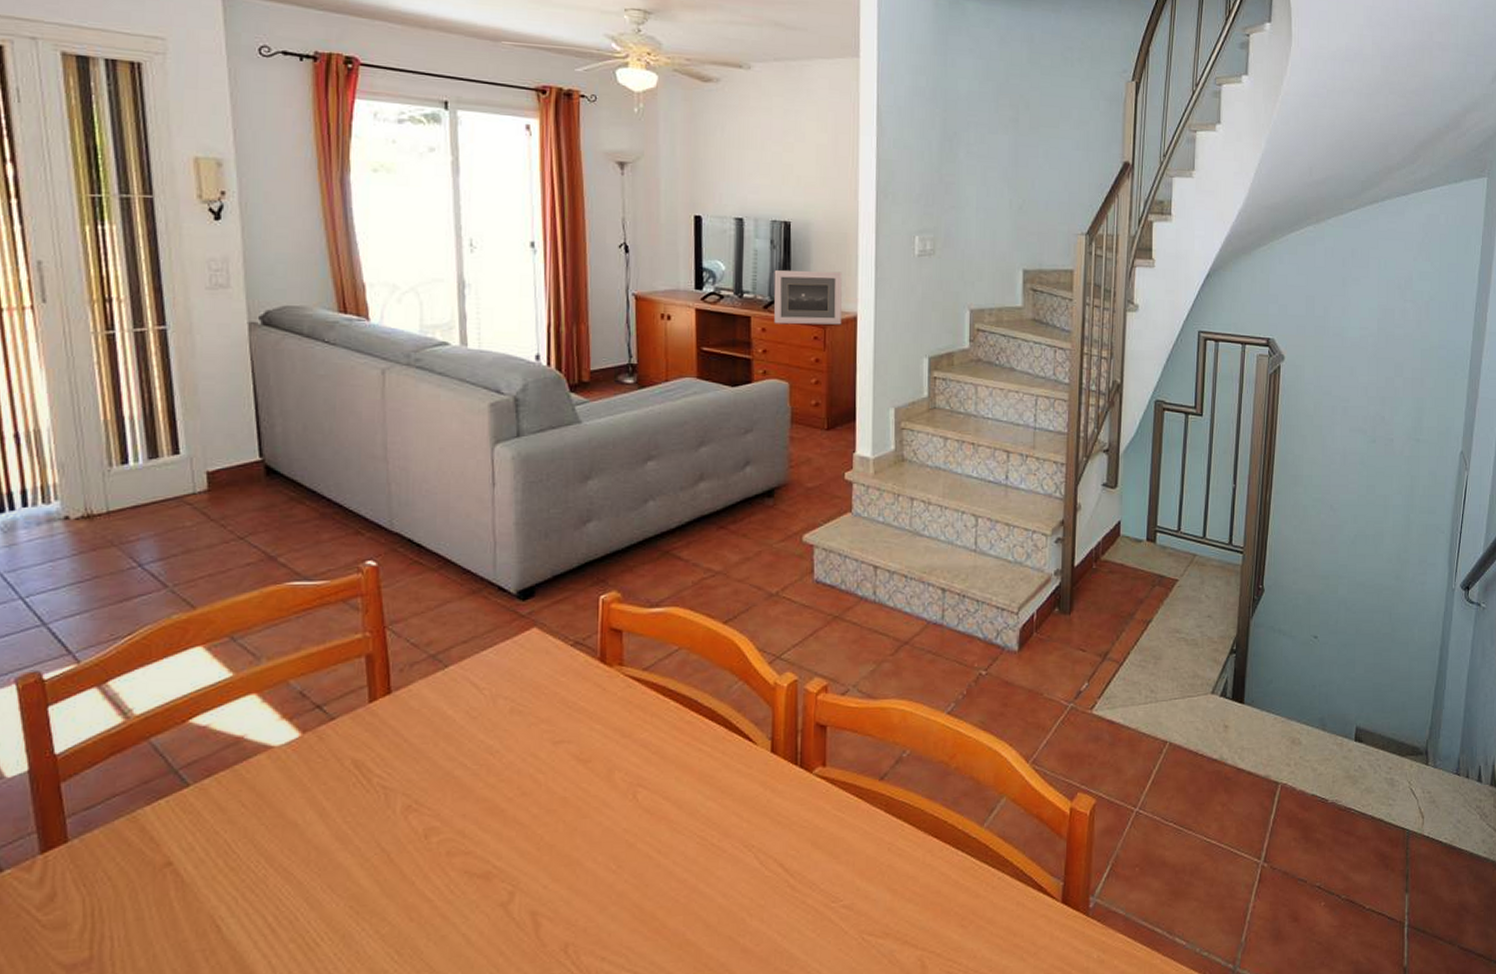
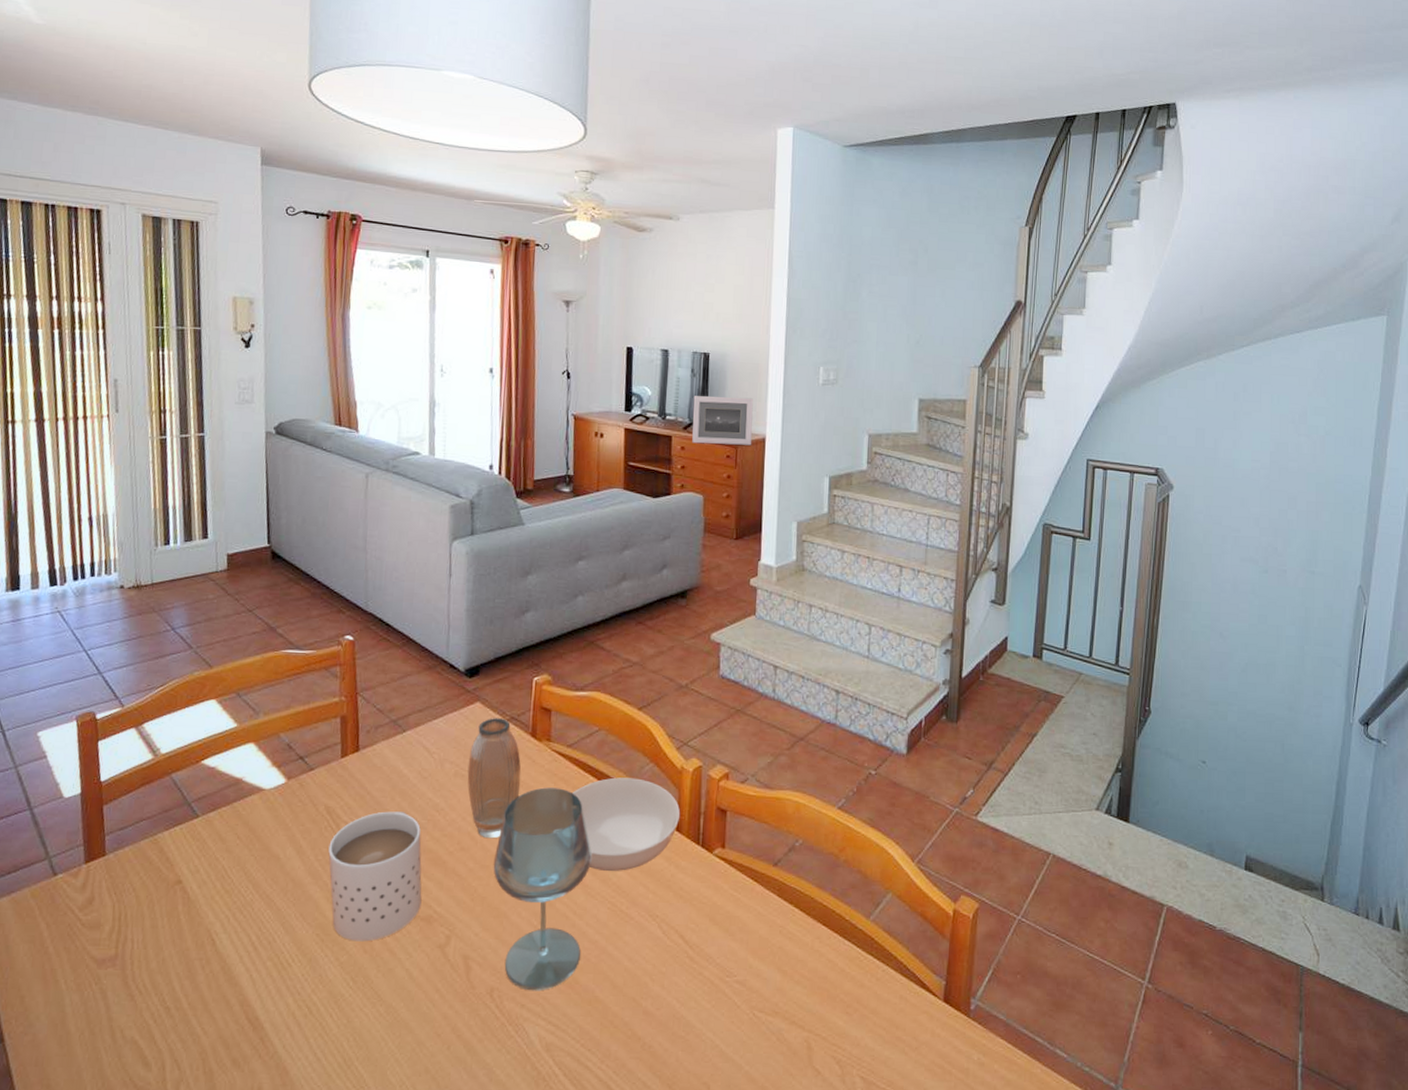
mug: none [359,758,478,910] -> present [328,811,422,942]
vase: none [525,643,590,780] -> present [467,717,522,839]
wine glass: none [561,716,676,942] -> present [493,787,592,991]
bowl: none [651,699,775,804] -> present [572,777,681,872]

